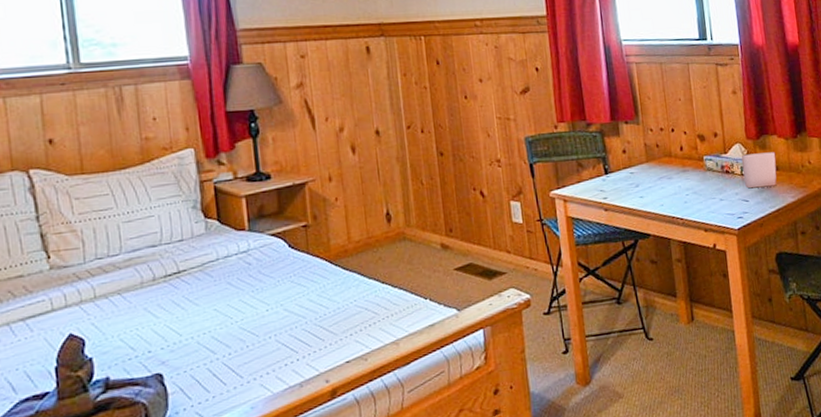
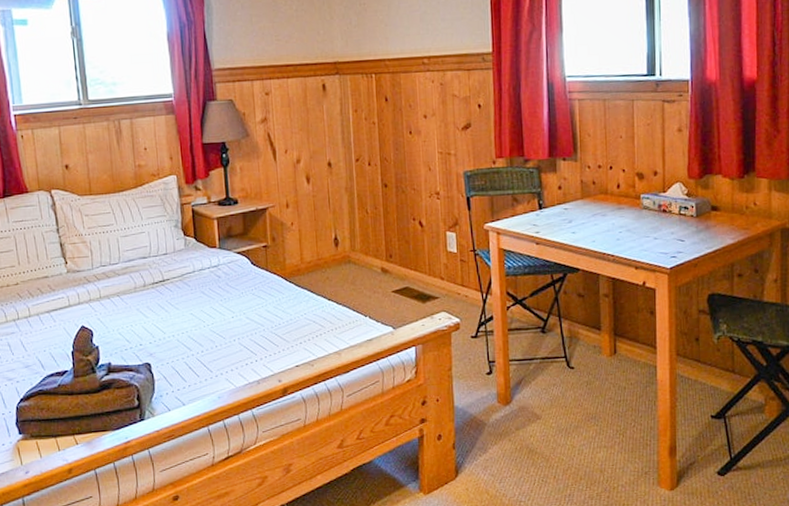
mug: present [741,152,777,189] -> none [680,192,719,229]

